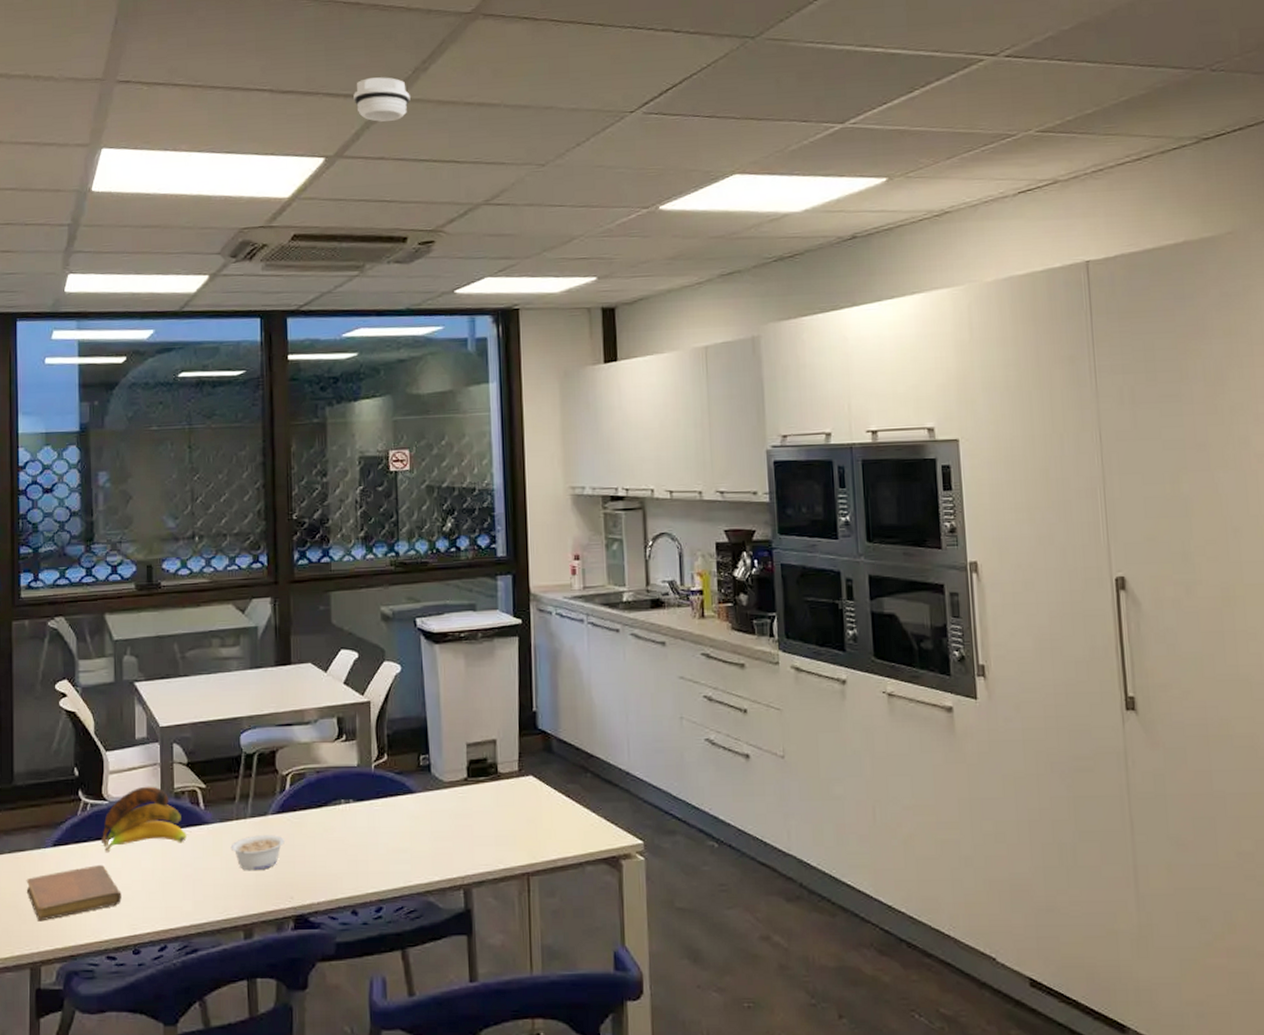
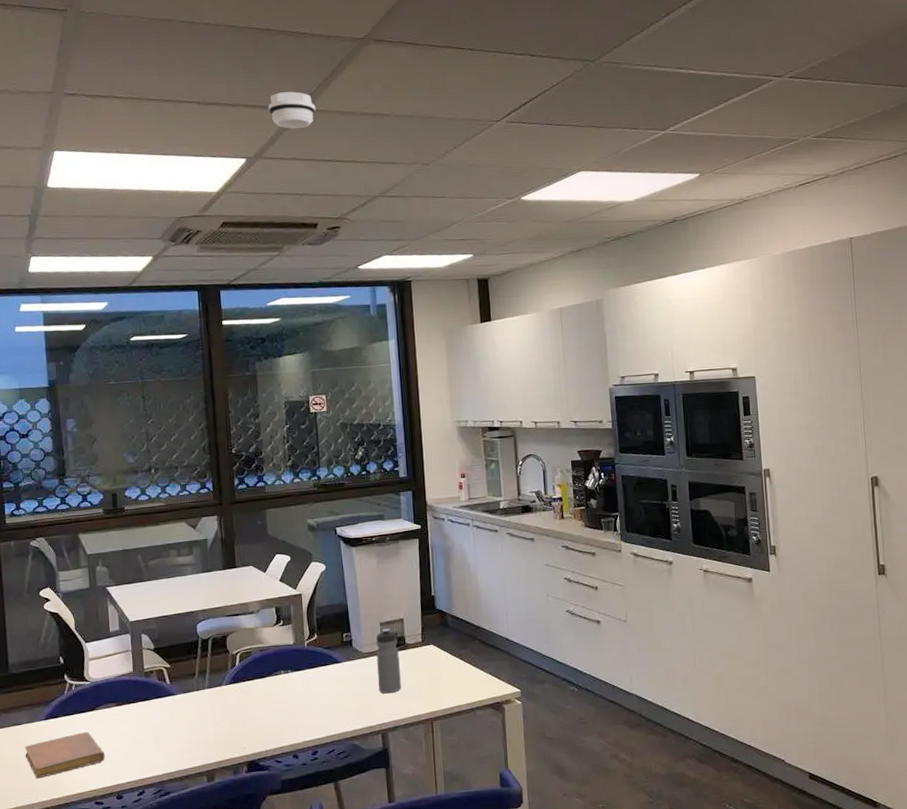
banana: present [101,786,187,852] -> none [85,668,157,721]
legume: present [230,835,284,871] -> none [193,701,237,730]
water bottle: none [460,751,491,837] -> present [376,628,401,694]

